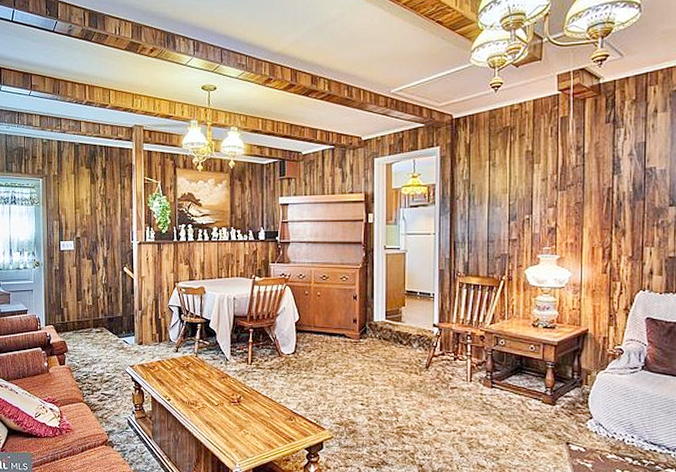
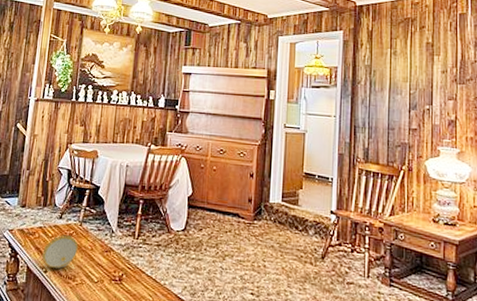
decorative bowl: none [164,366,197,396] -> present [42,235,79,269]

